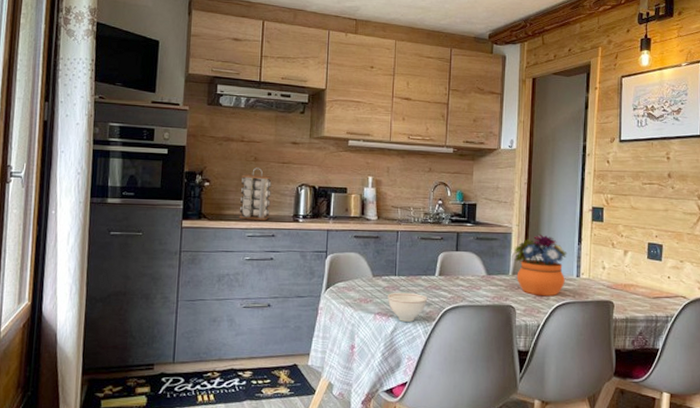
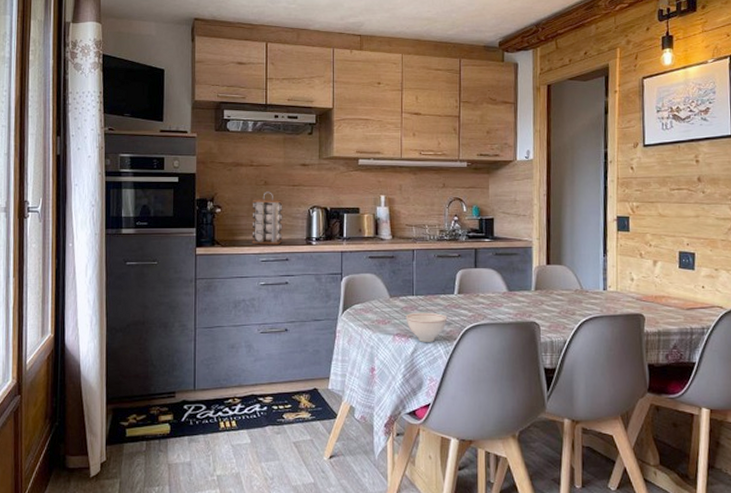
flower arrangement: present [513,234,567,296] -> none [535,247,592,310]

